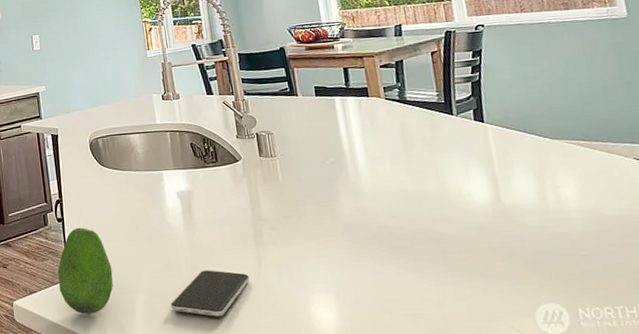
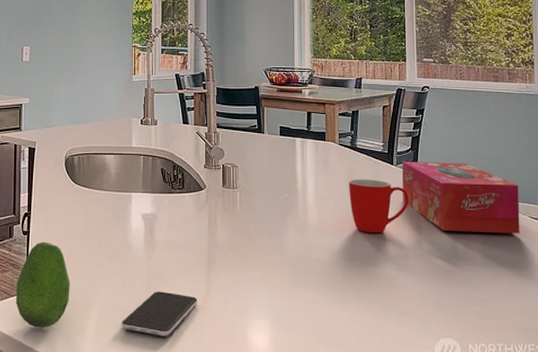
mug: none [403,133,479,193] -> present [349,179,409,234]
tissue box: none [463,104,626,183] -> present [402,161,520,234]

